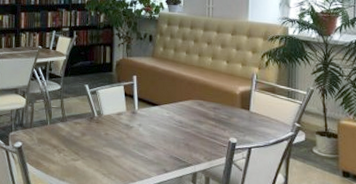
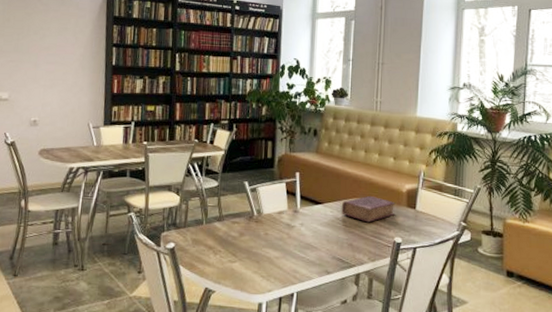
book: none [177,97,230,124] -> present [341,195,395,223]

